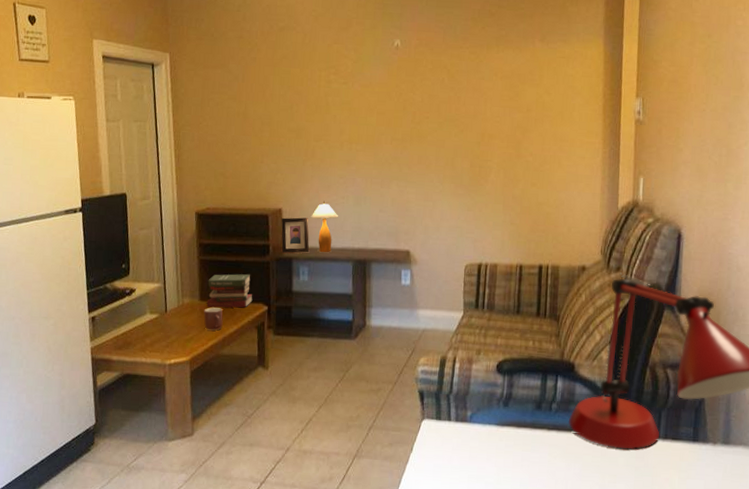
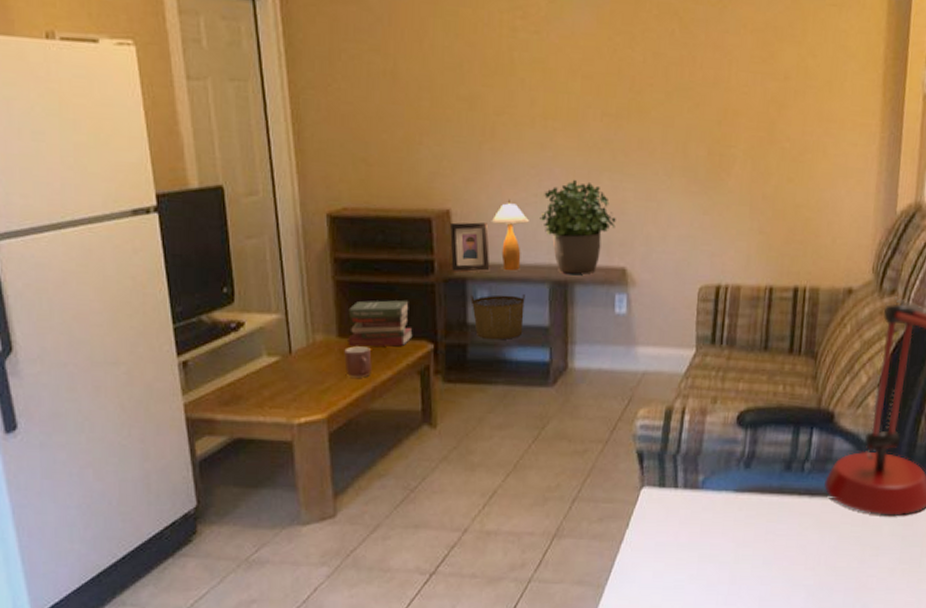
basket: none [295,269,335,304] -> present [470,293,525,340]
potted plant: none [346,186,402,255] -> present [540,179,616,274]

